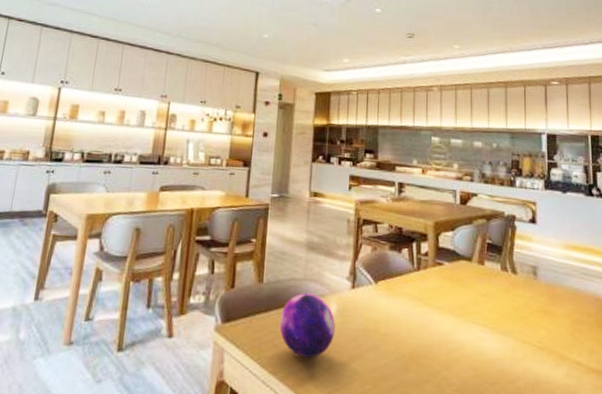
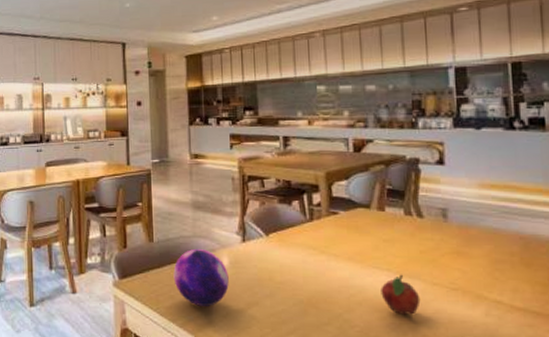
fruit: none [477,330,512,374] -> present [381,274,421,315]

